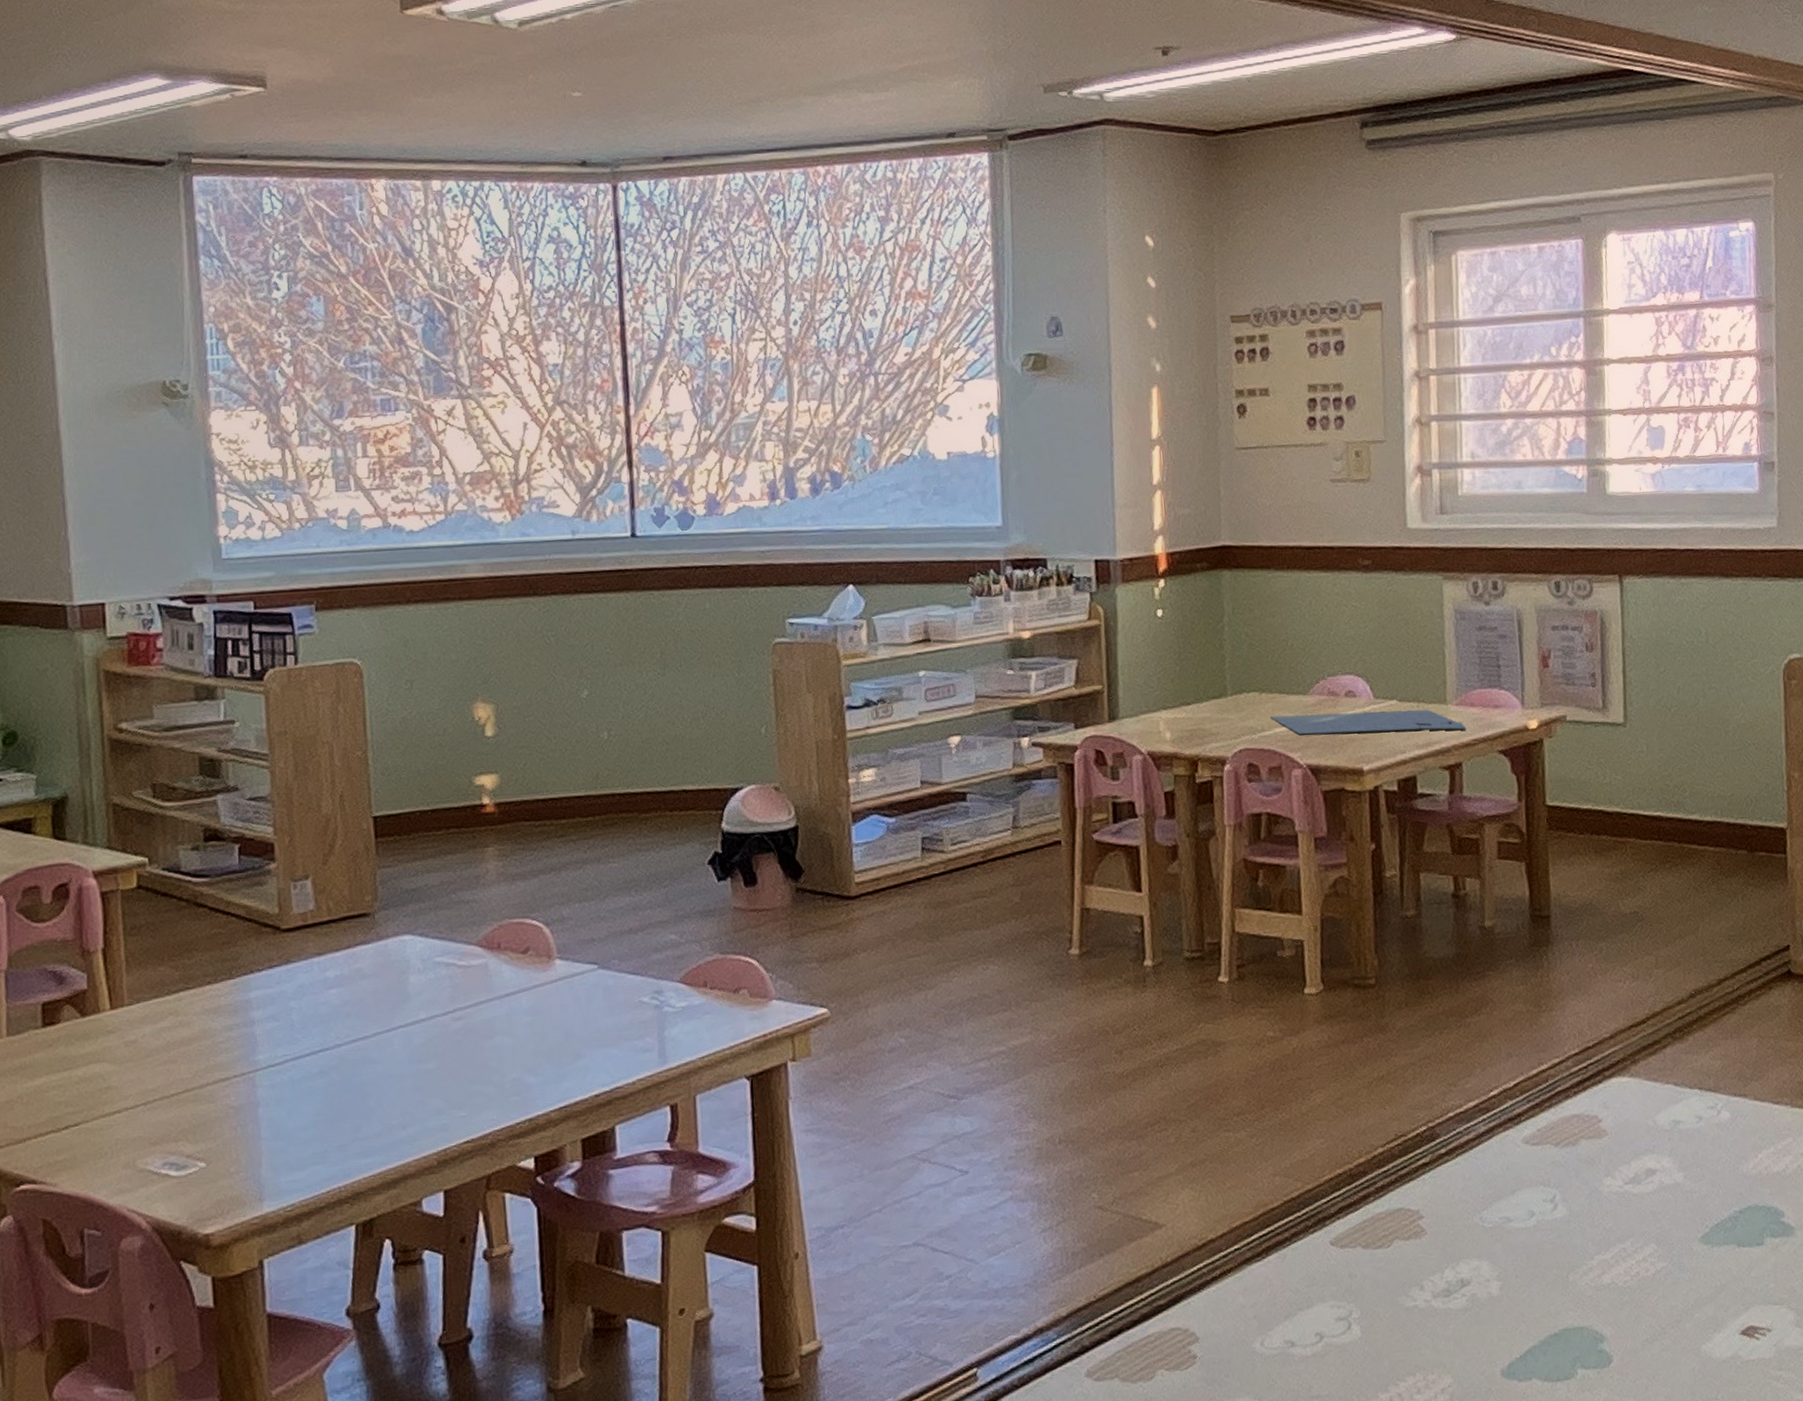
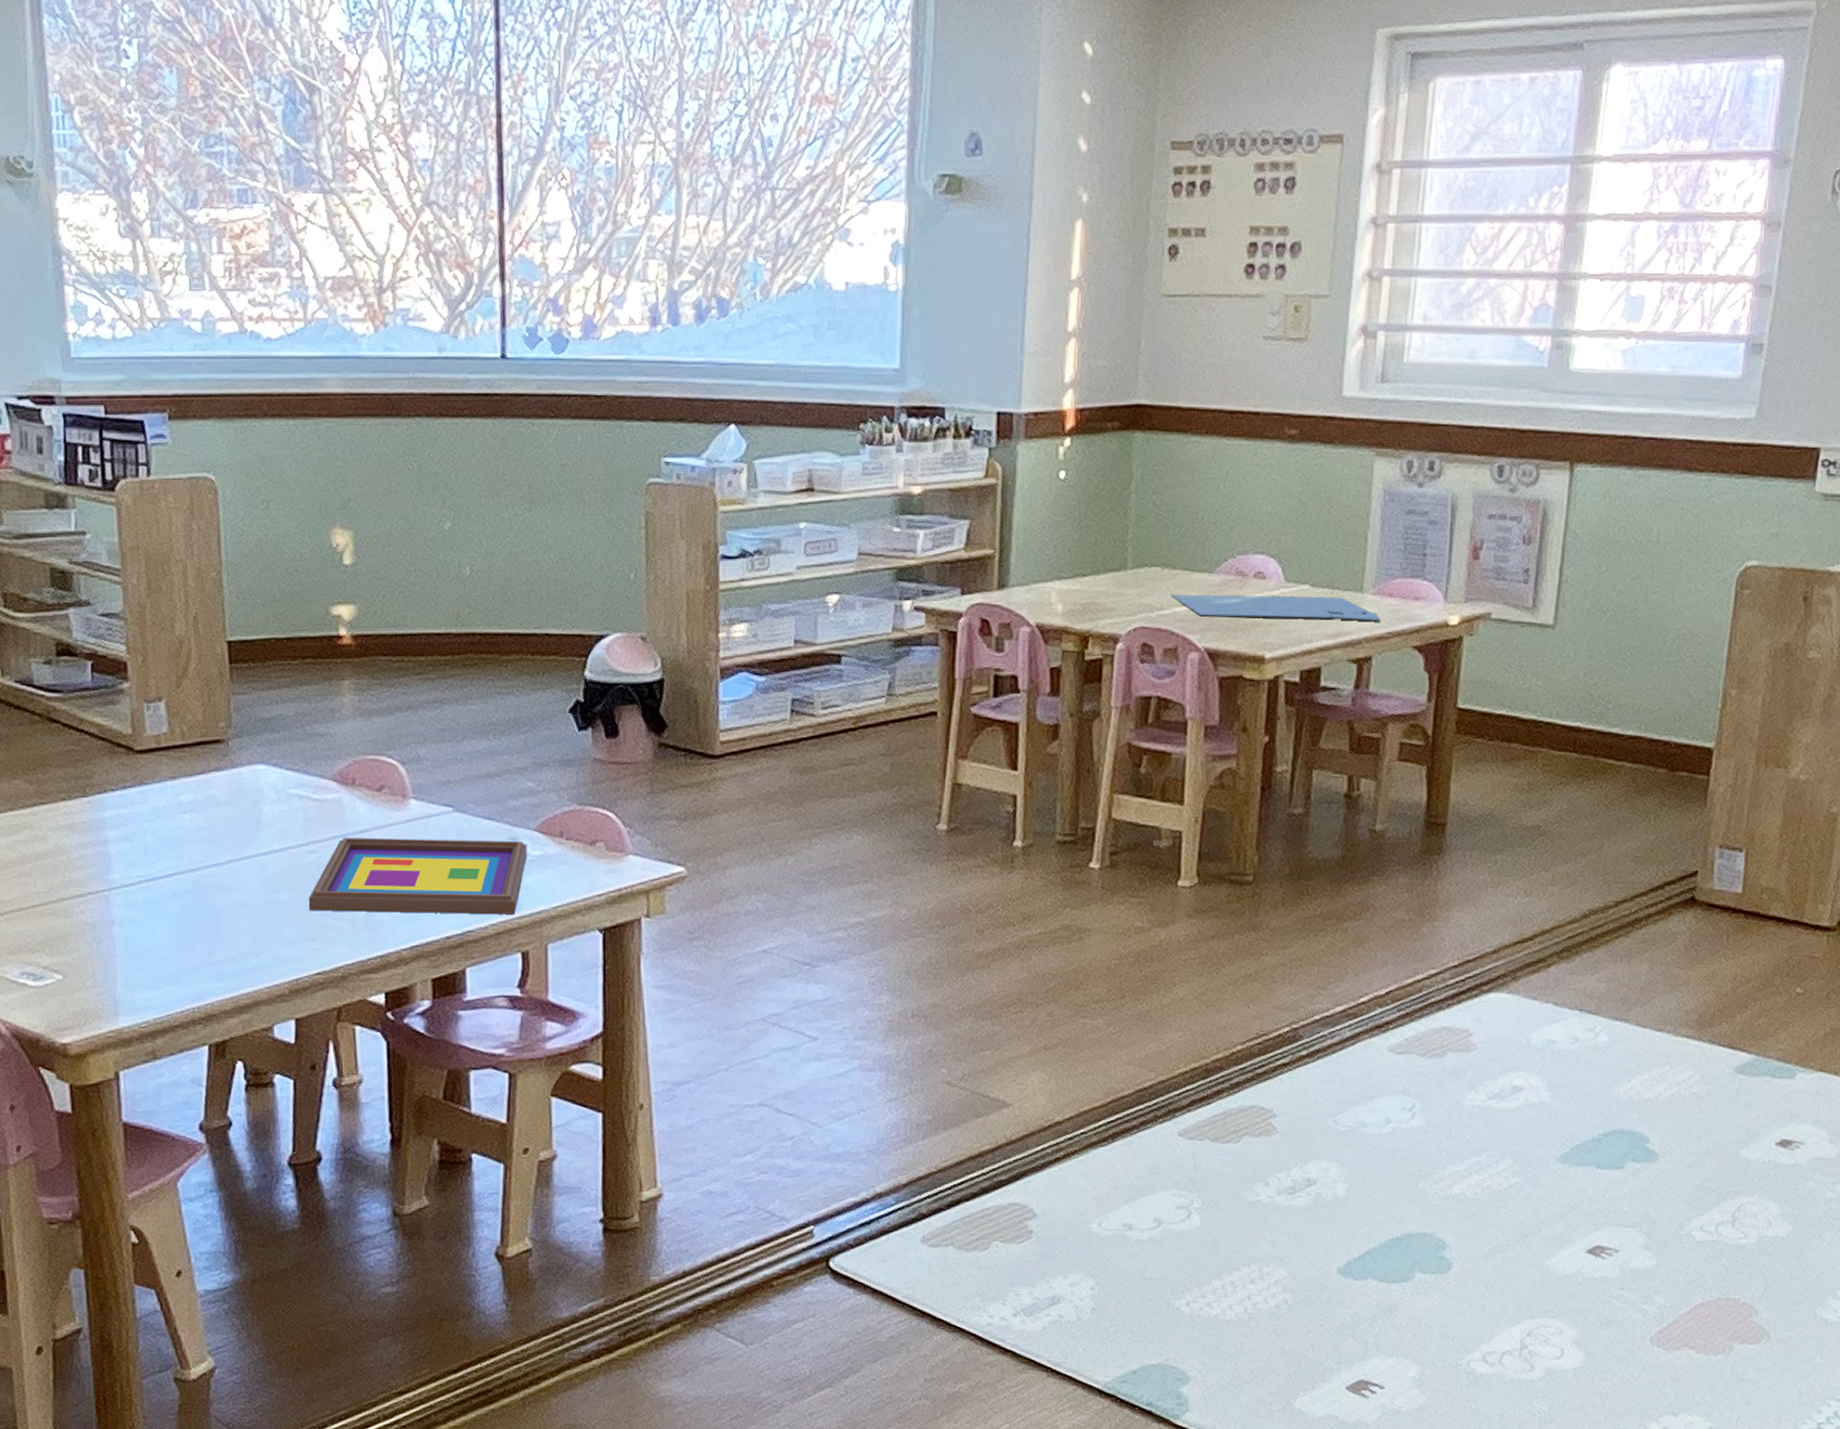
puzzle game: none [455,993,673,1079] -> present [308,837,527,915]

